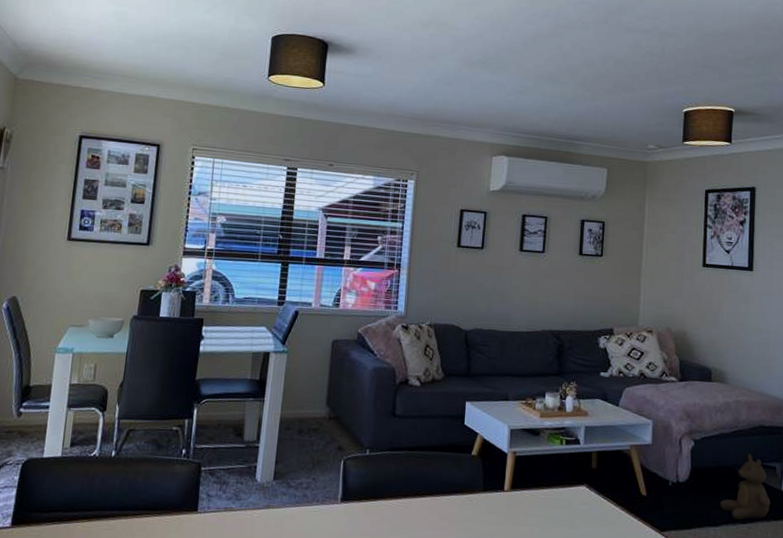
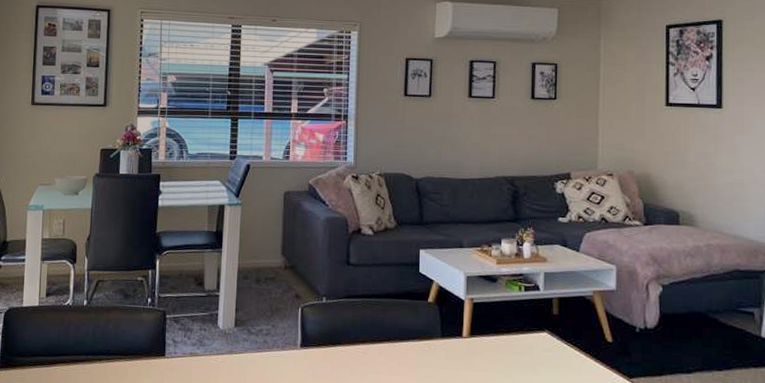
teddy bear: present [720,454,770,521] -> none [693,299,749,368]

